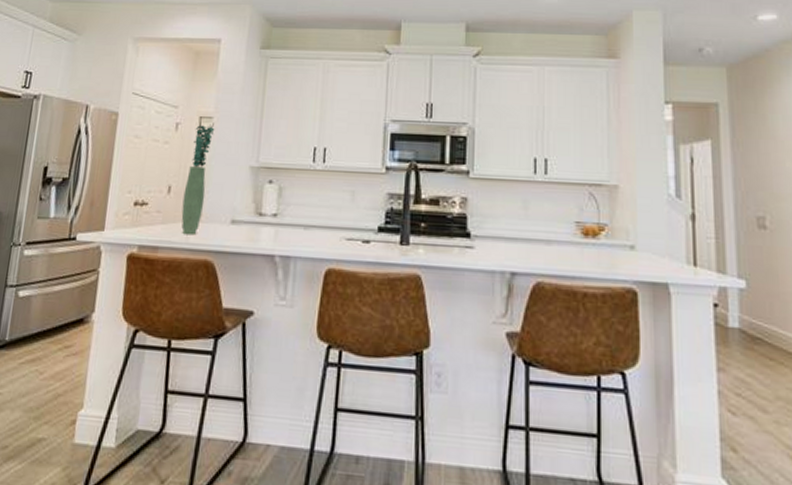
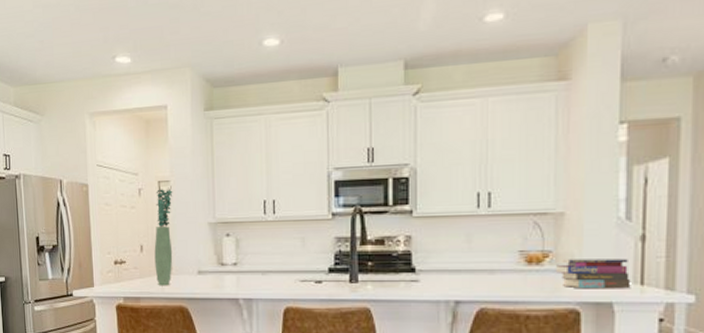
books: none [612,234,685,269] -> present [556,259,631,289]

